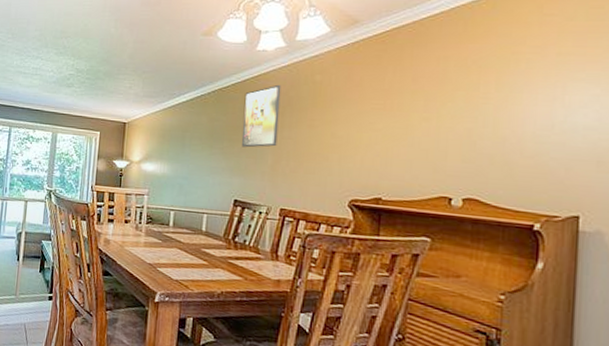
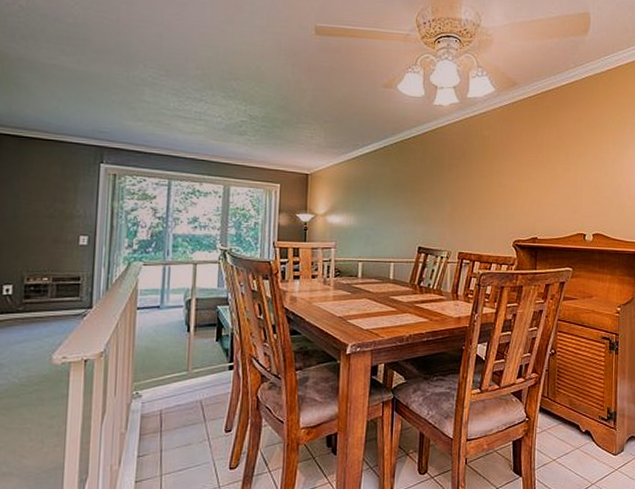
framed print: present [241,84,281,148] -> none [423,138,456,197]

